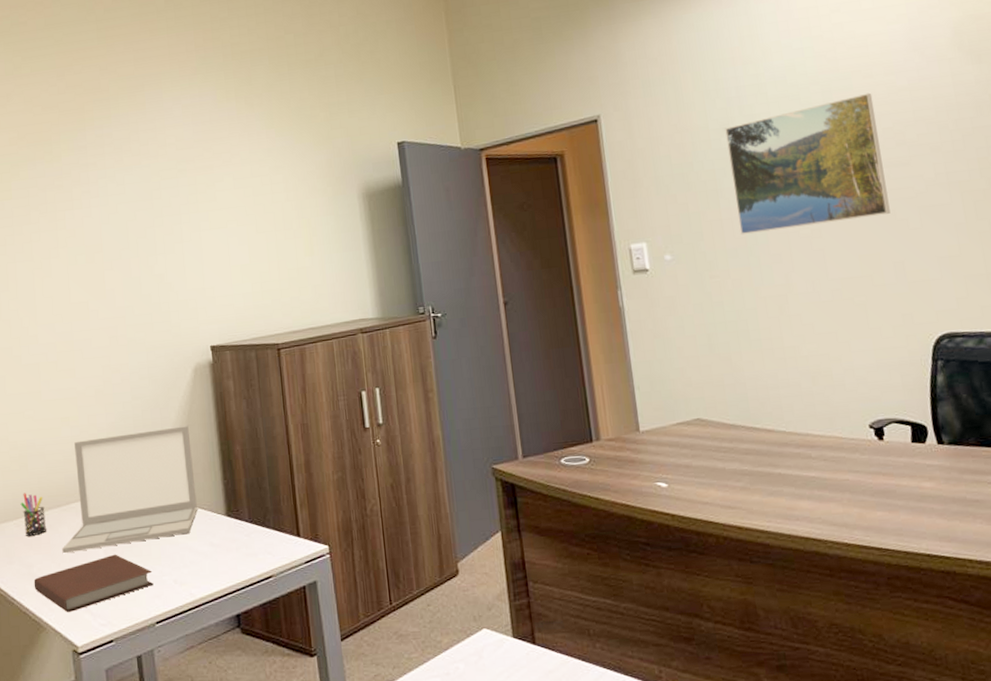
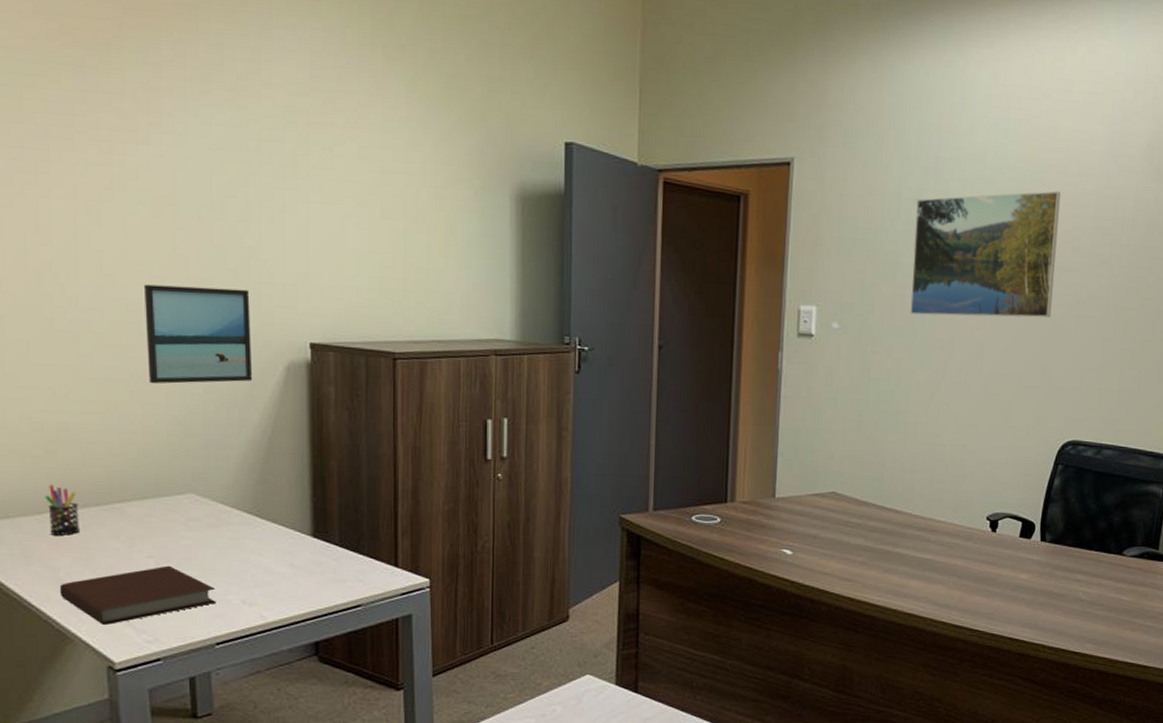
laptop: present [62,426,197,554] -> none [99,430,277,560]
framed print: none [83,309,169,399] -> present [143,284,253,384]

